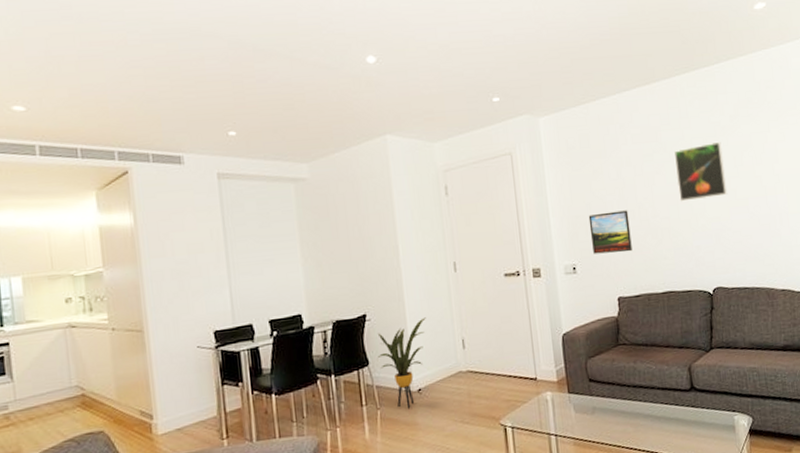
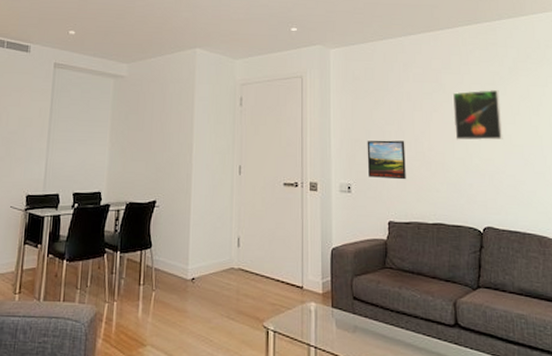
house plant: present [377,317,426,410] -> none [161,212,208,296]

